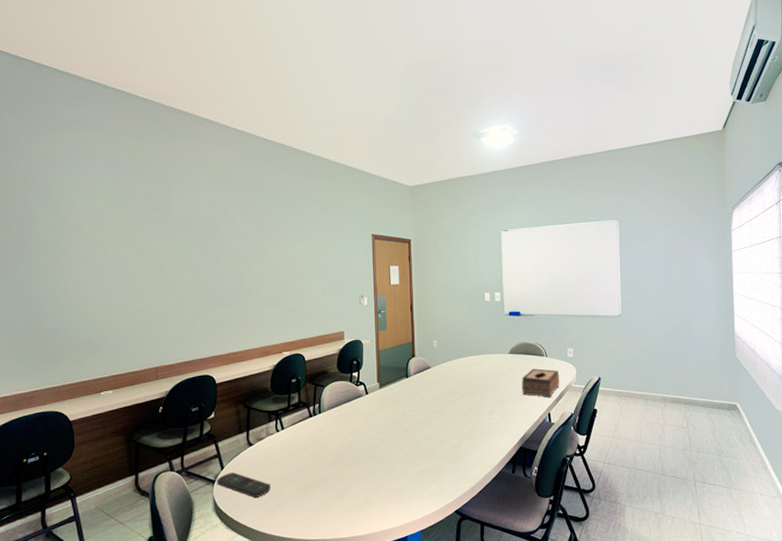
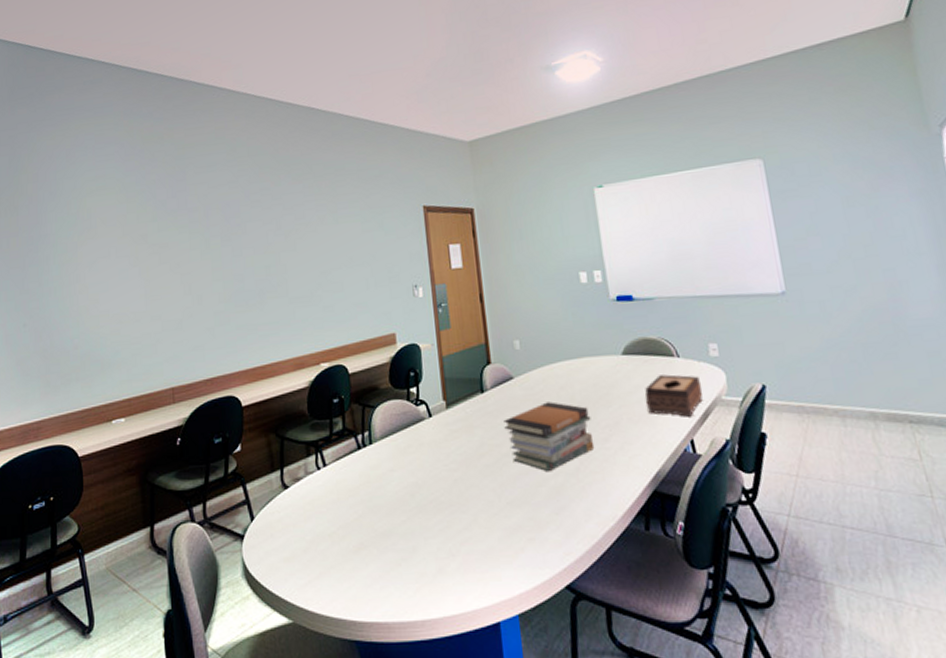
remote control: present [217,472,271,499] -> none [246,524,313,561]
book stack: none [421,385,484,434] -> present [504,402,595,471]

